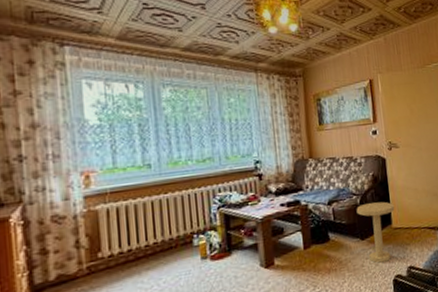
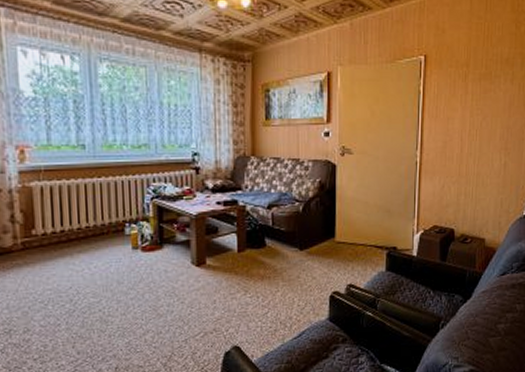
side table: present [356,201,395,263] -> none [297,212,340,277]

